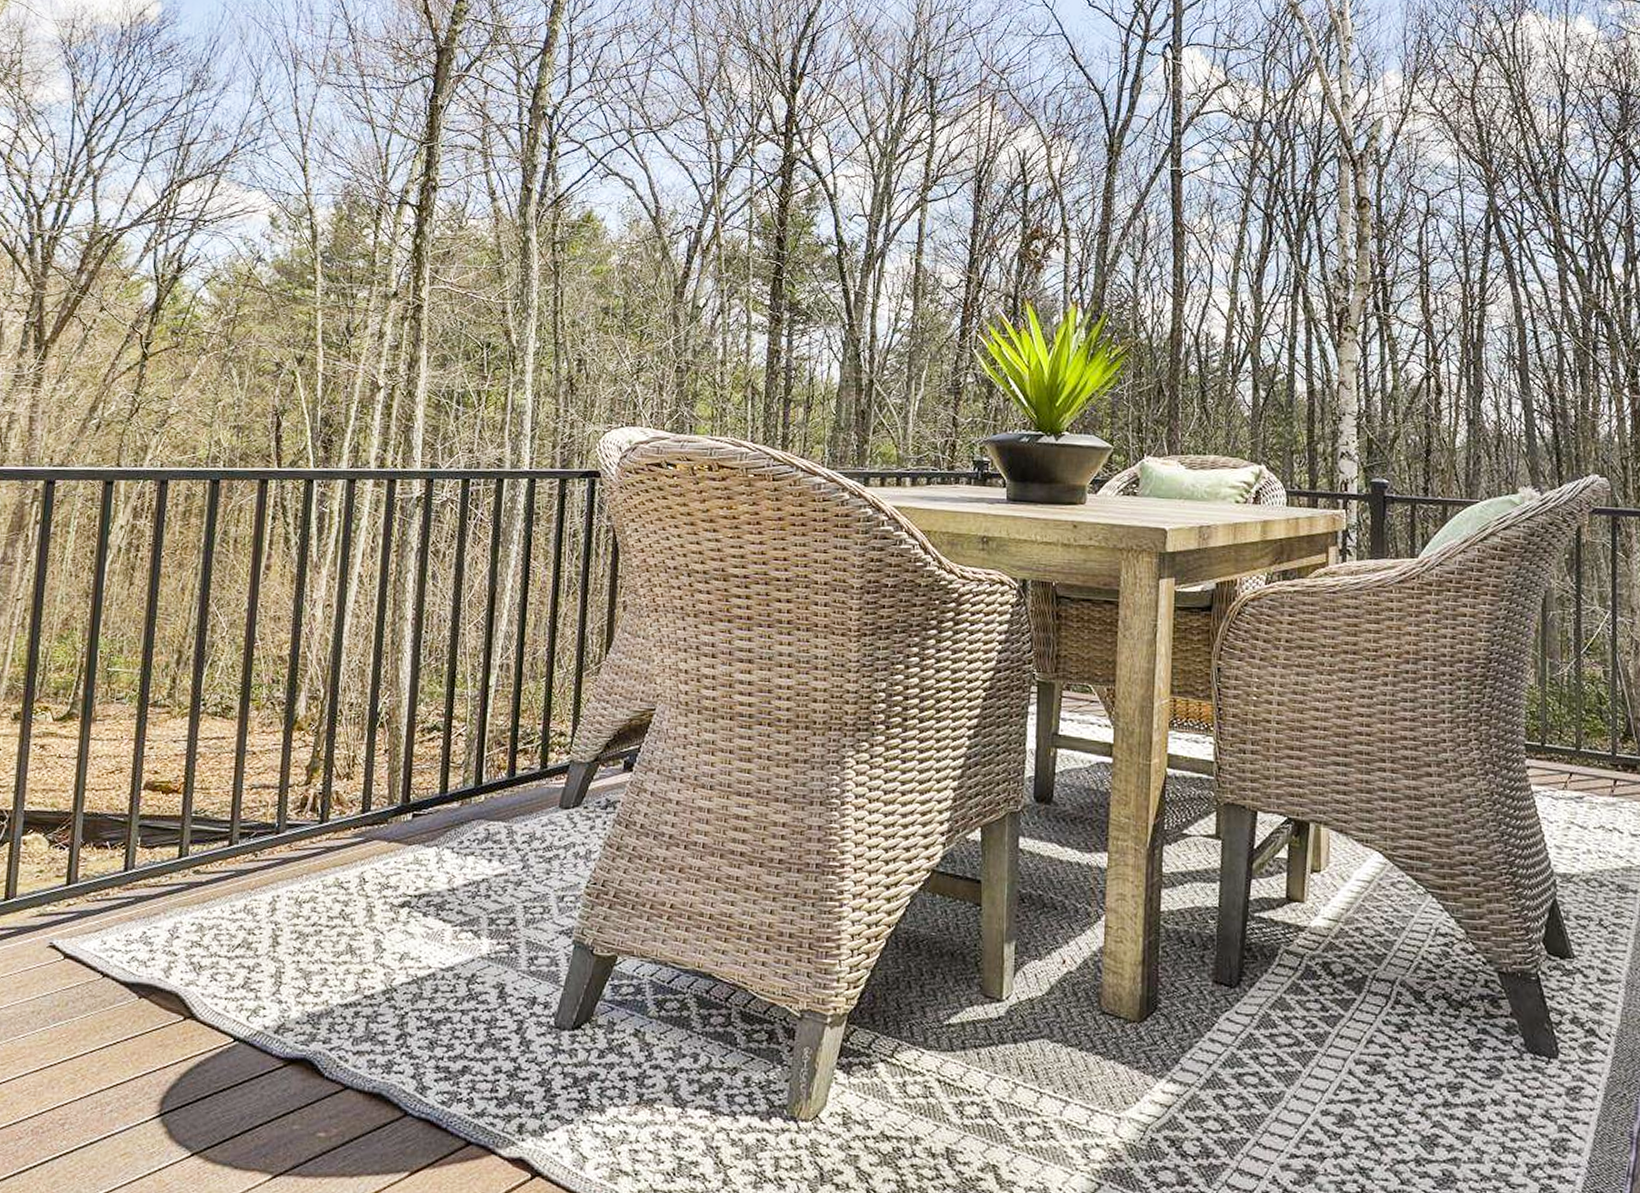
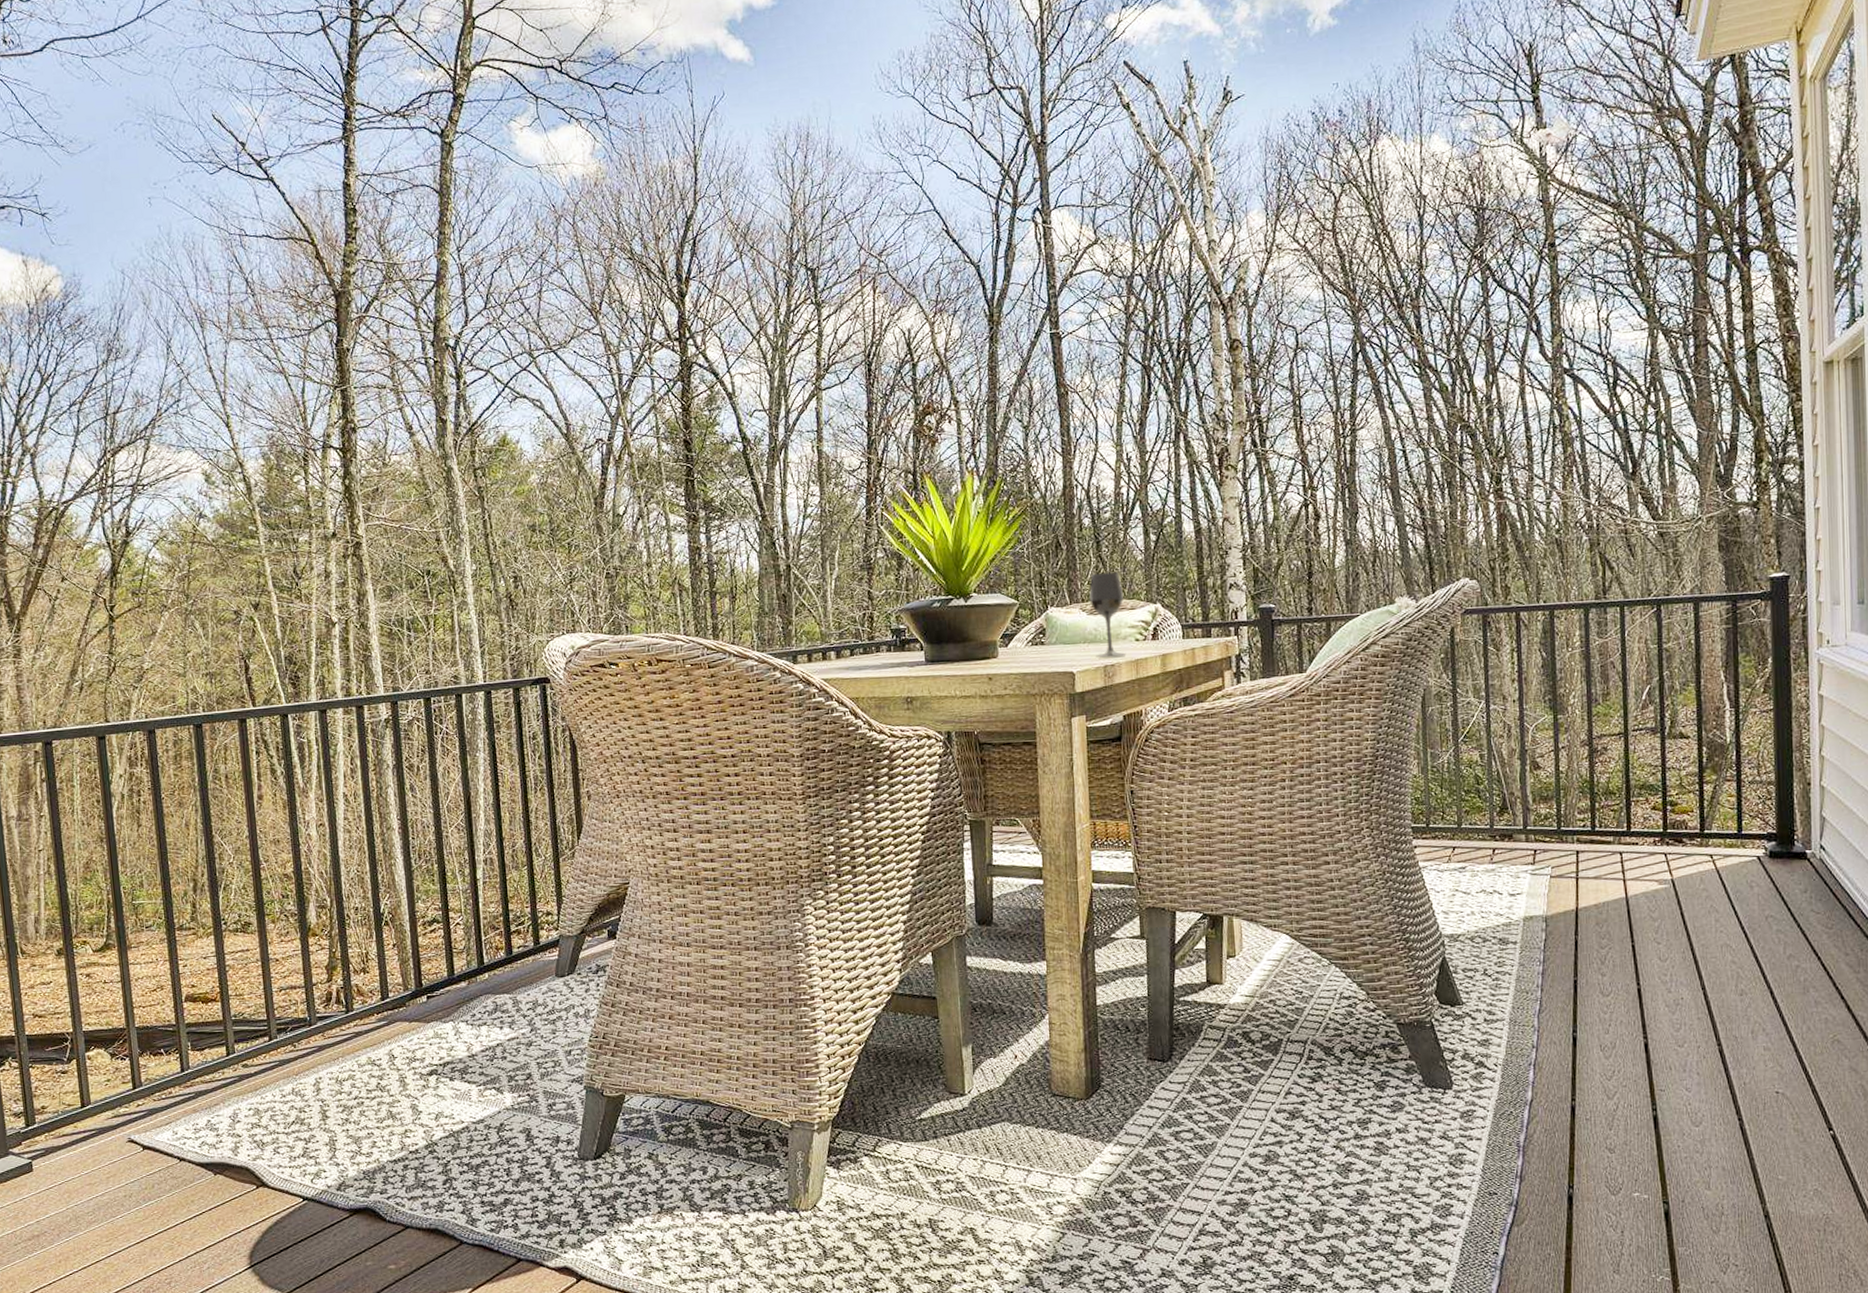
wine glass: none [1190,425,1226,518] -> present [1089,571,1126,658]

